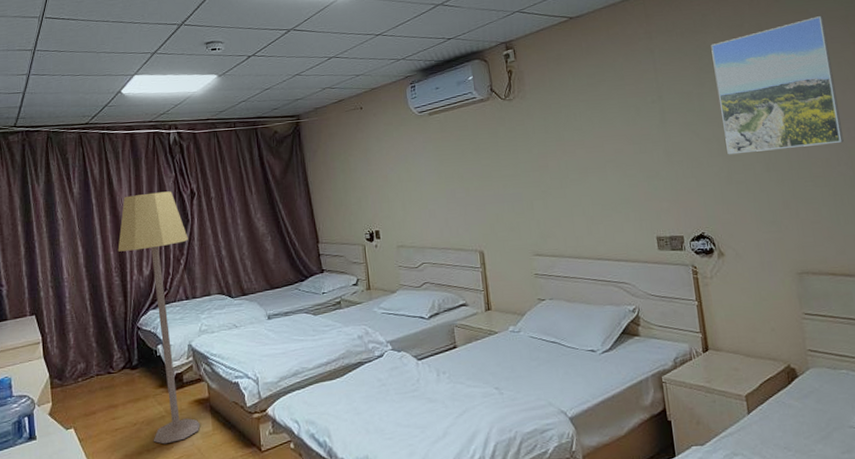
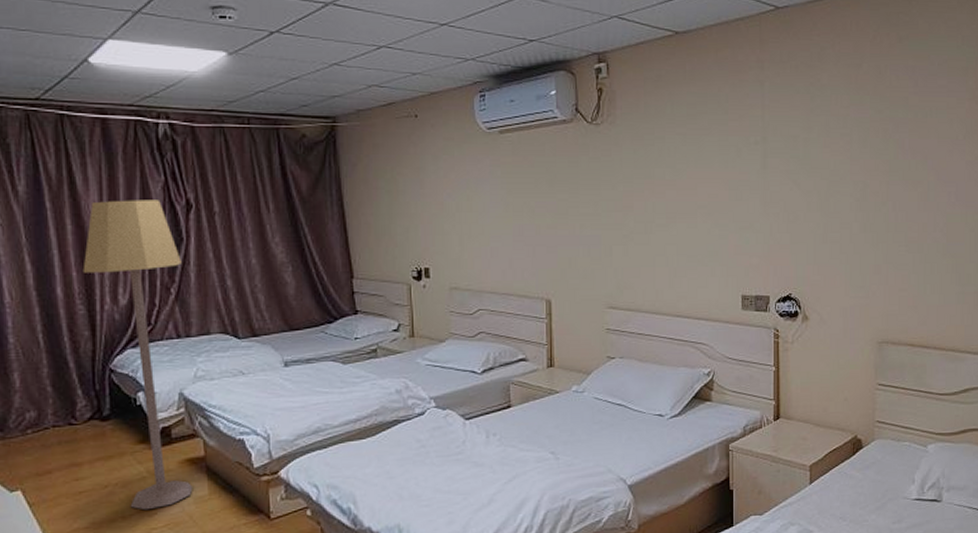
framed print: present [711,16,844,155] -> none [825,64,944,211]

